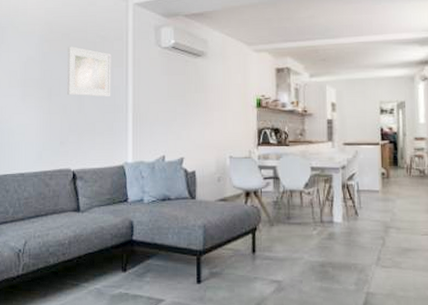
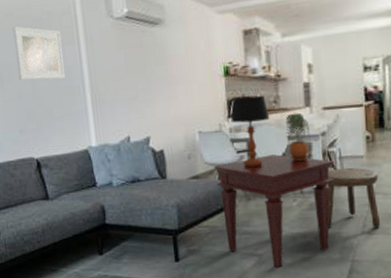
side table: none [242,183,353,297] -> present [214,154,335,269]
table lamp: none [260,127,296,194] -> present [230,95,270,168]
potted plant: none [310,146,331,191] -> present [286,112,310,161]
stool: none [345,201,394,262] -> present [327,167,381,229]

